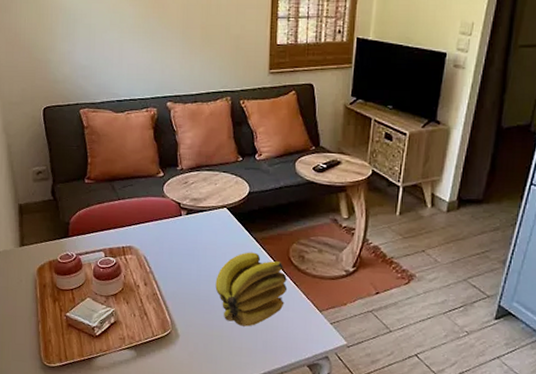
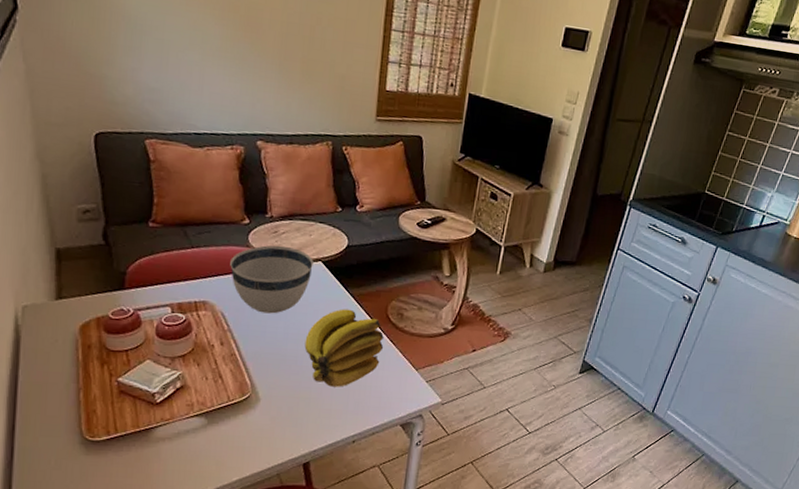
bowl: none [149,194,220,257] -> present [230,245,314,314]

